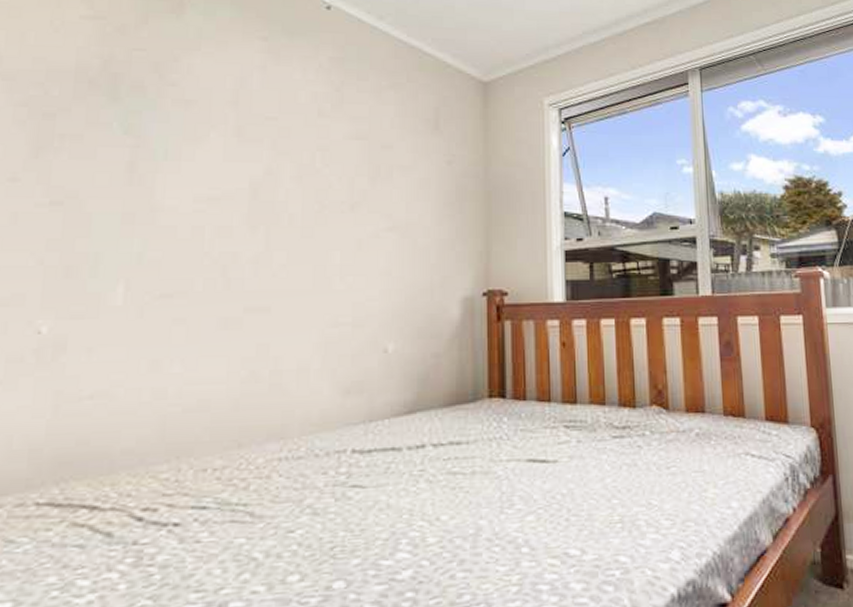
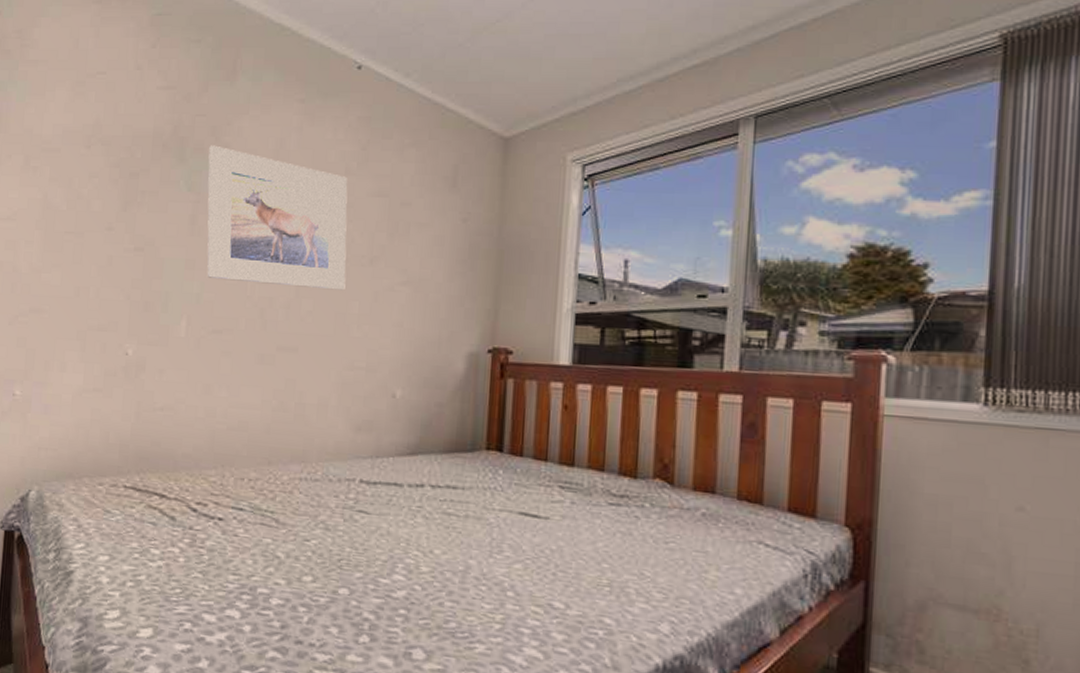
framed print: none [150,83,324,240] -> present [206,145,348,291]

